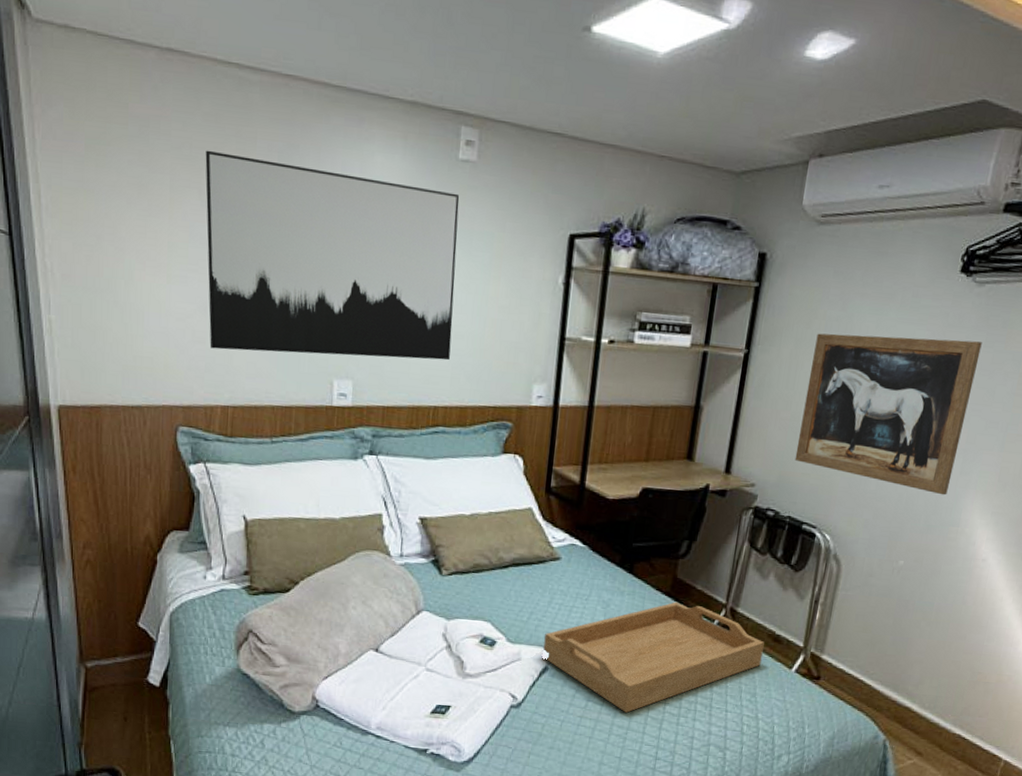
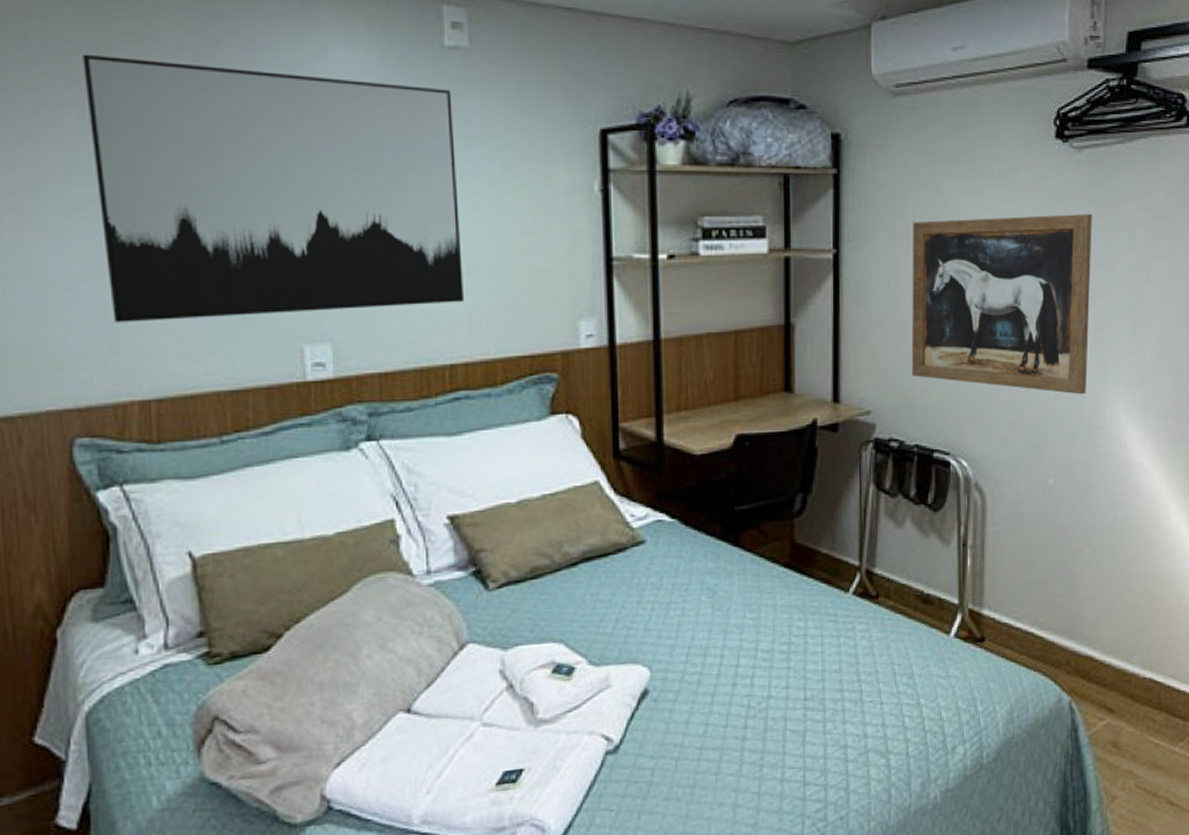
serving tray: present [543,601,764,713] -> none [638,573,913,731]

